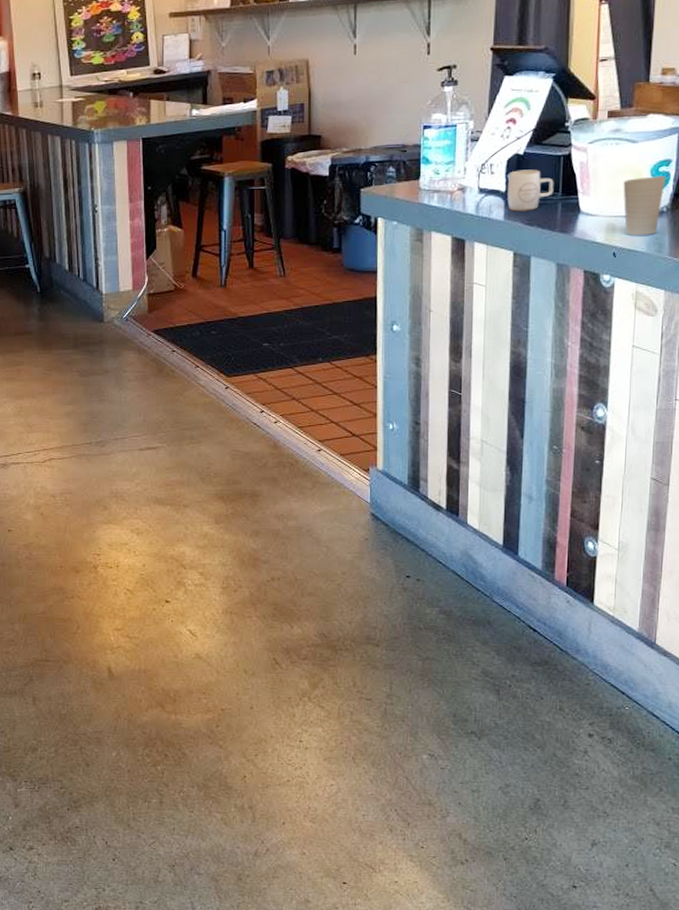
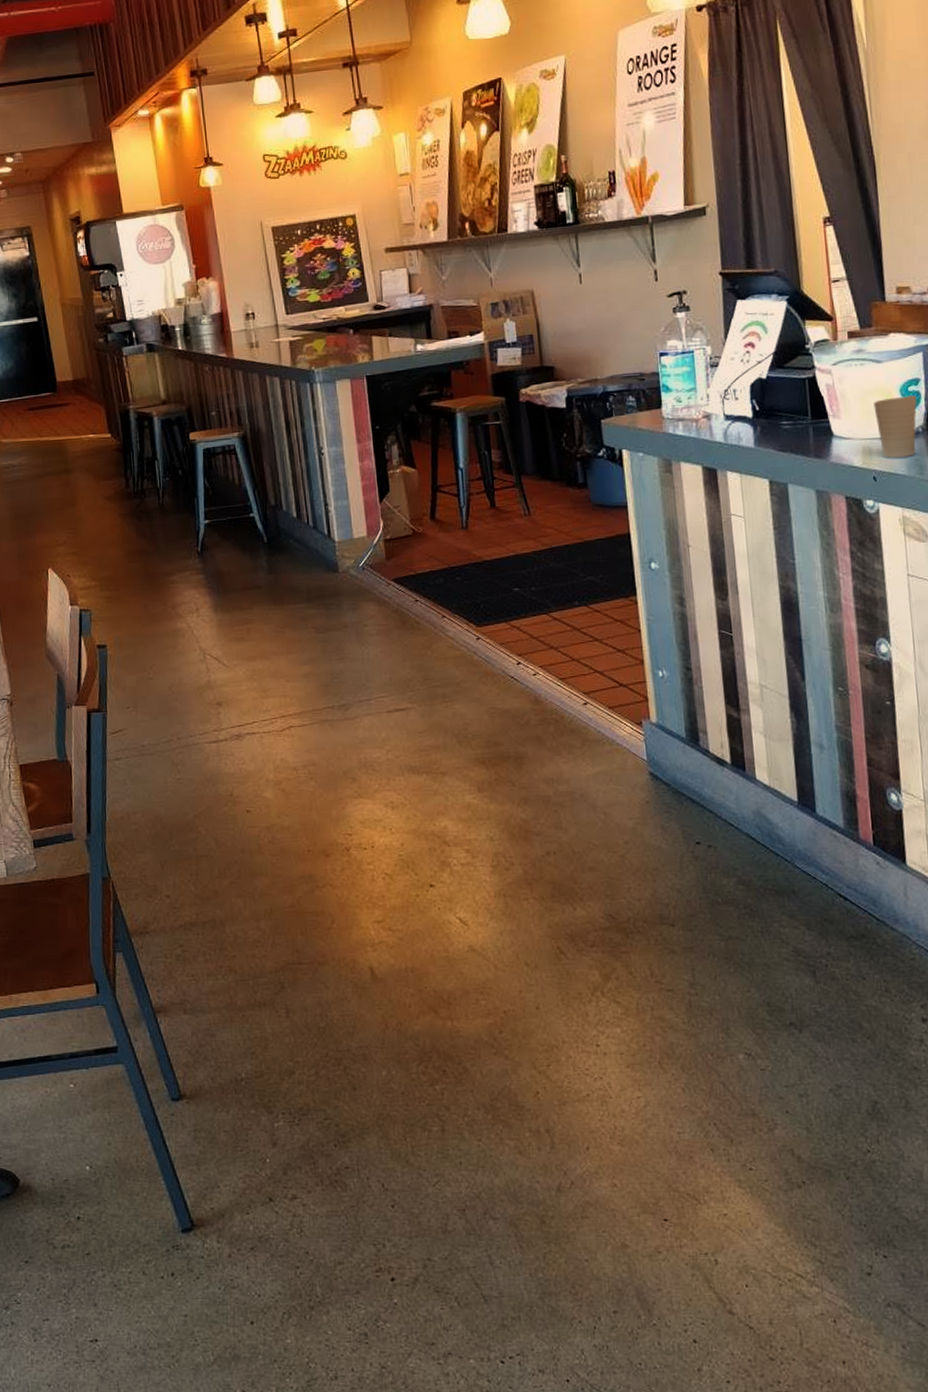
mug: present [507,169,554,212] -> none [753,393,803,438]

